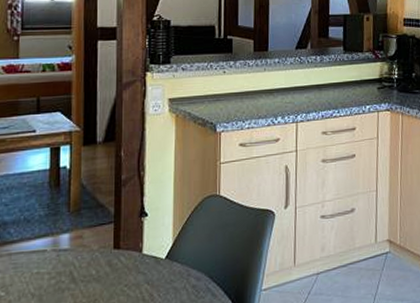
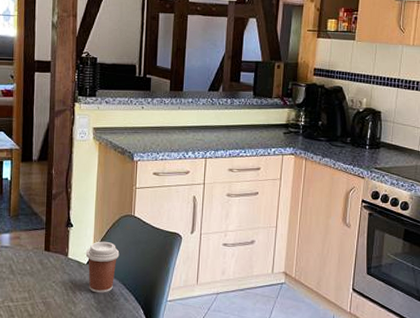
coffee cup: none [163,228,204,292] -> present [85,241,120,293]

